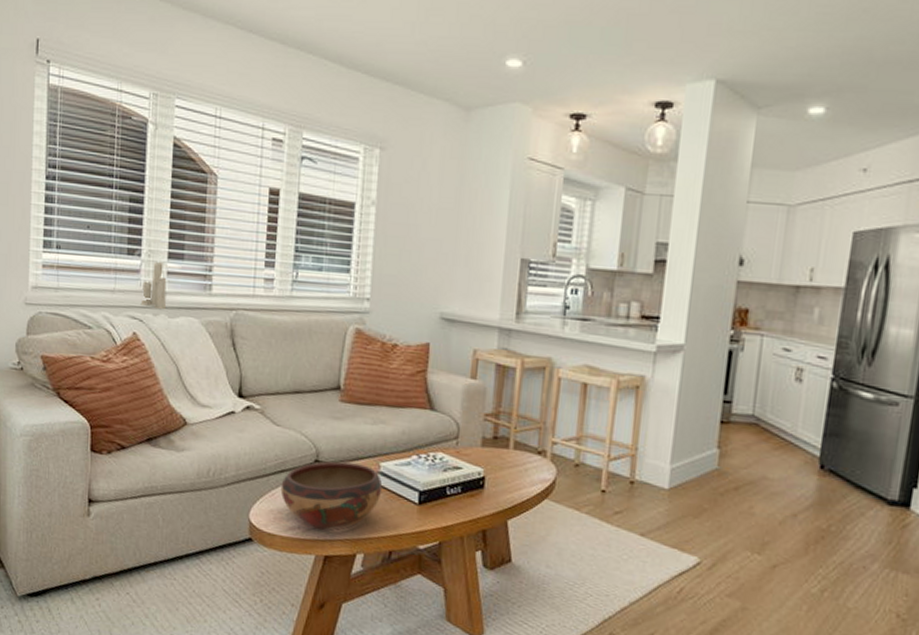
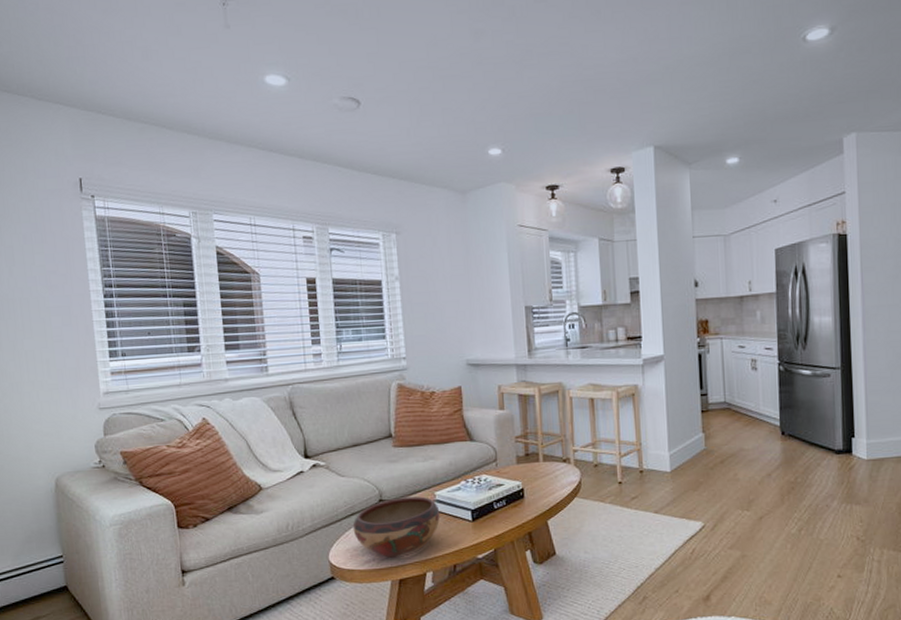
candle: present [140,256,167,310] -> none [205,349,230,395]

